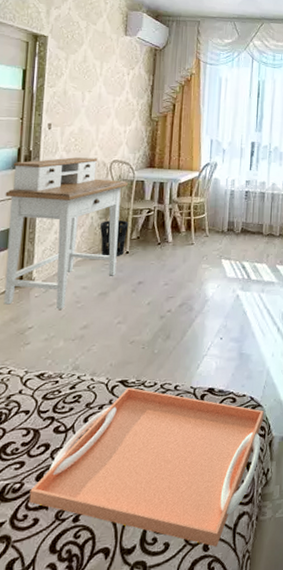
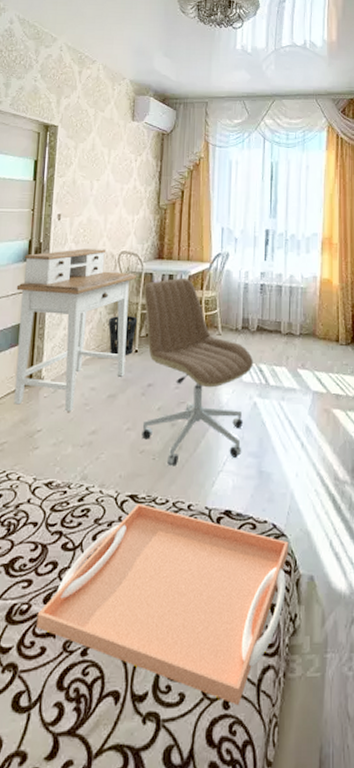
office chair: none [132,185,237,354] -> present [142,277,253,467]

